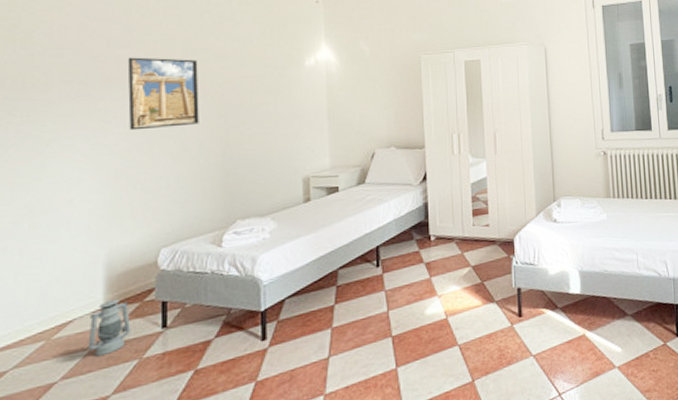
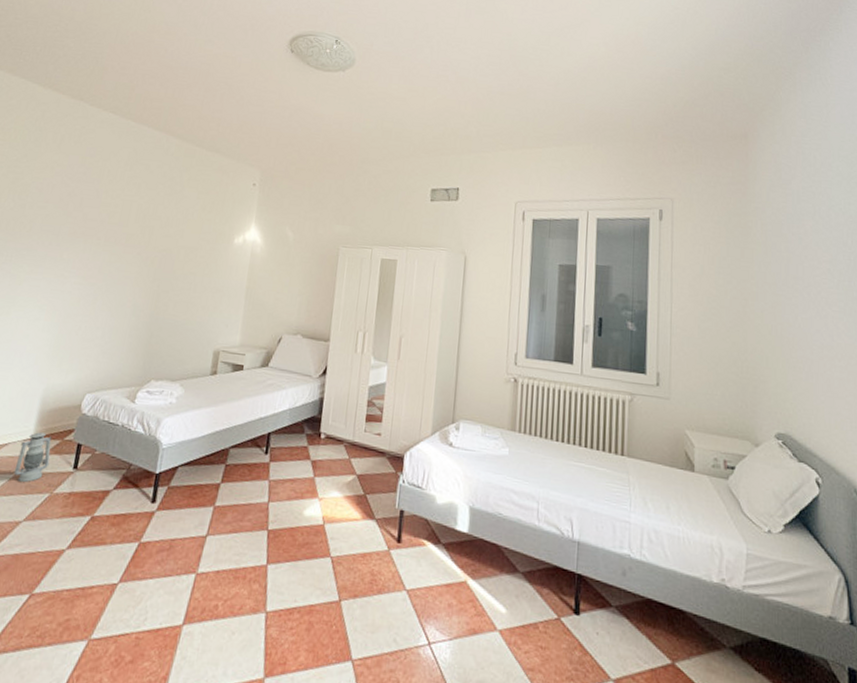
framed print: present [127,57,199,131] -> none [82,216,147,285]

